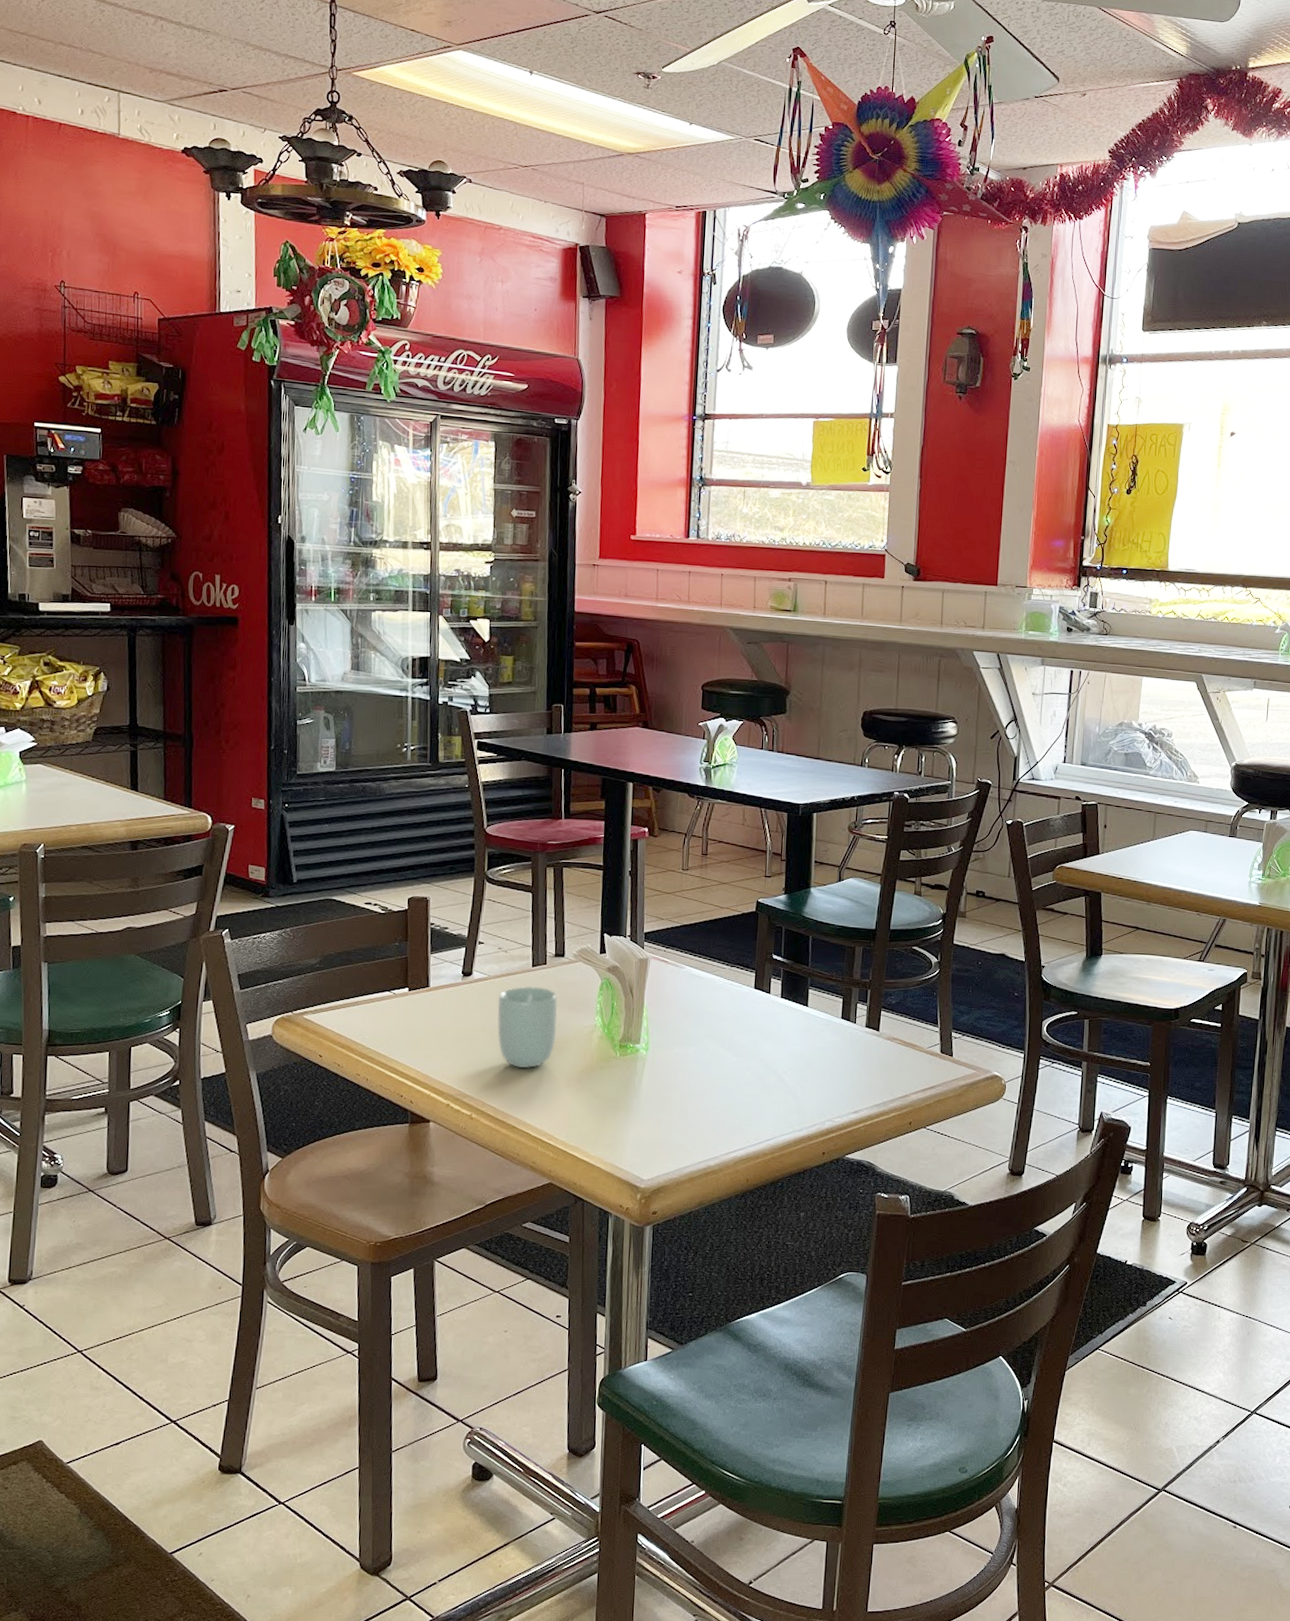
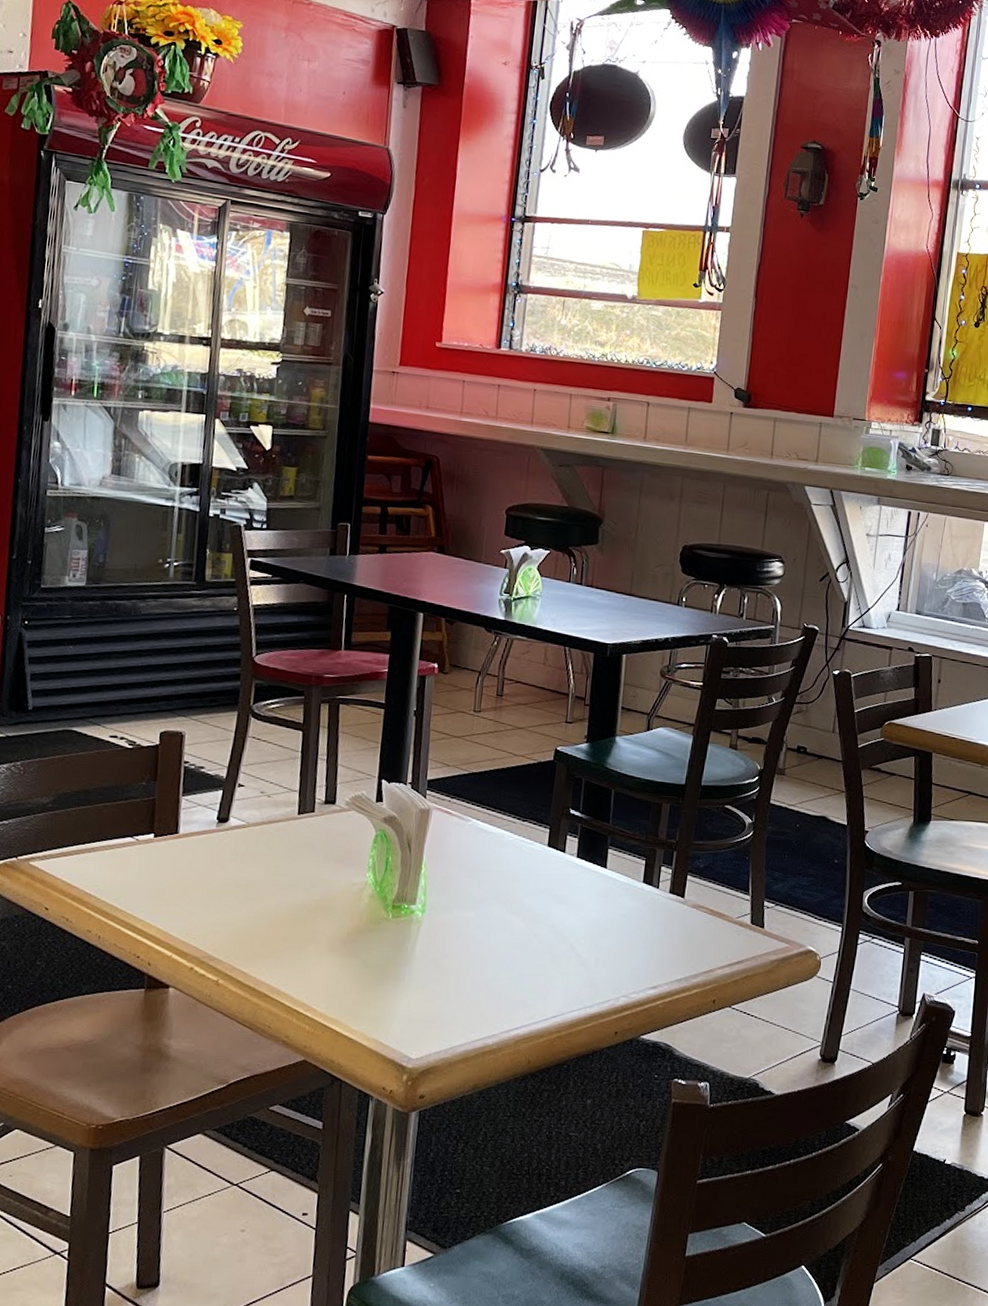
cup: present [497,987,558,1068] -> none [254,836,325,929]

